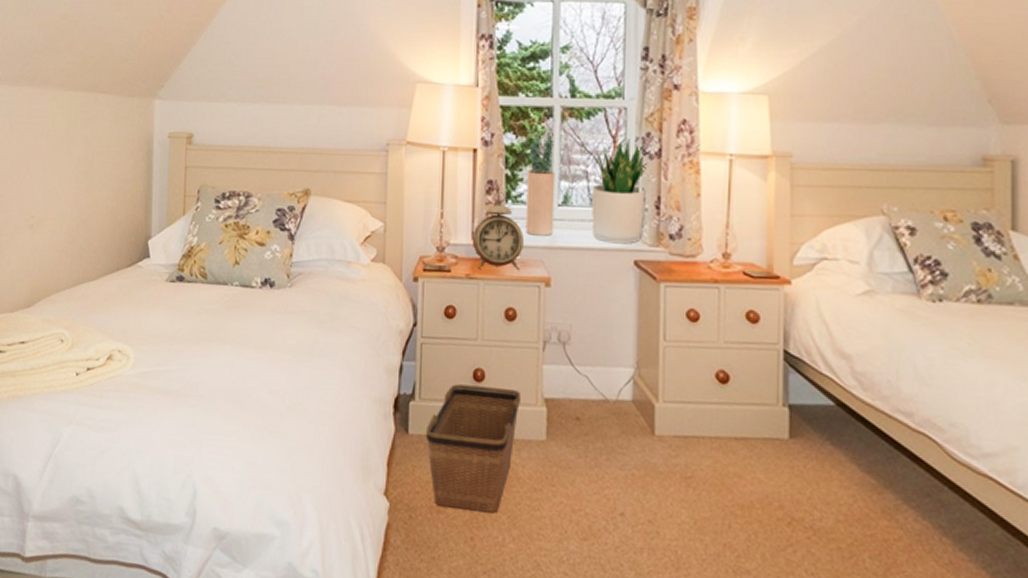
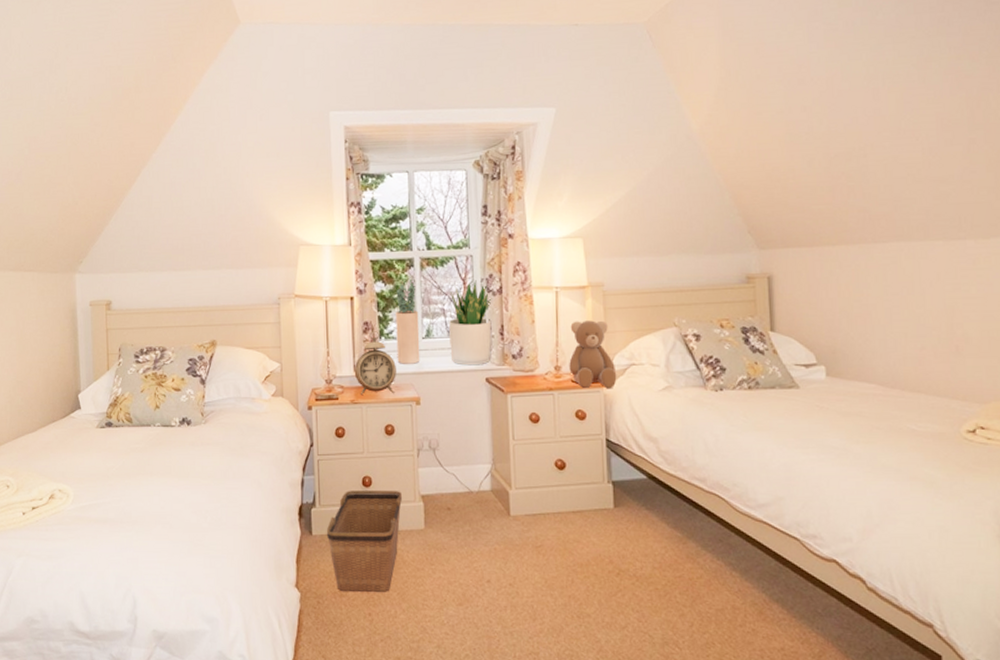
teddy bear: none [741,198,803,287] -> present [569,320,617,389]

